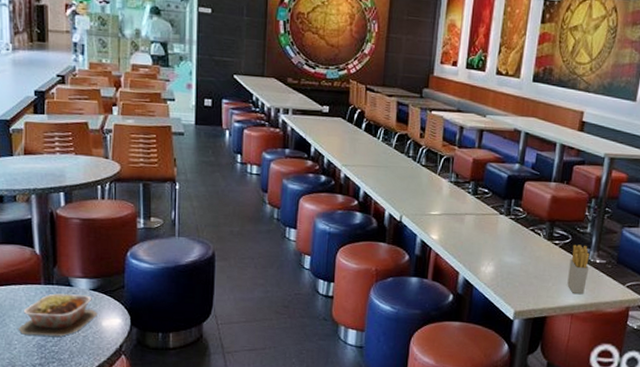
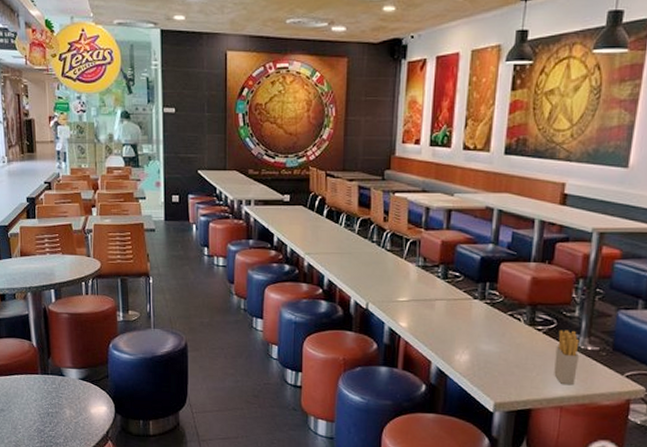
takeout container: present [18,293,97,337] -> none [21,382,86,422]

